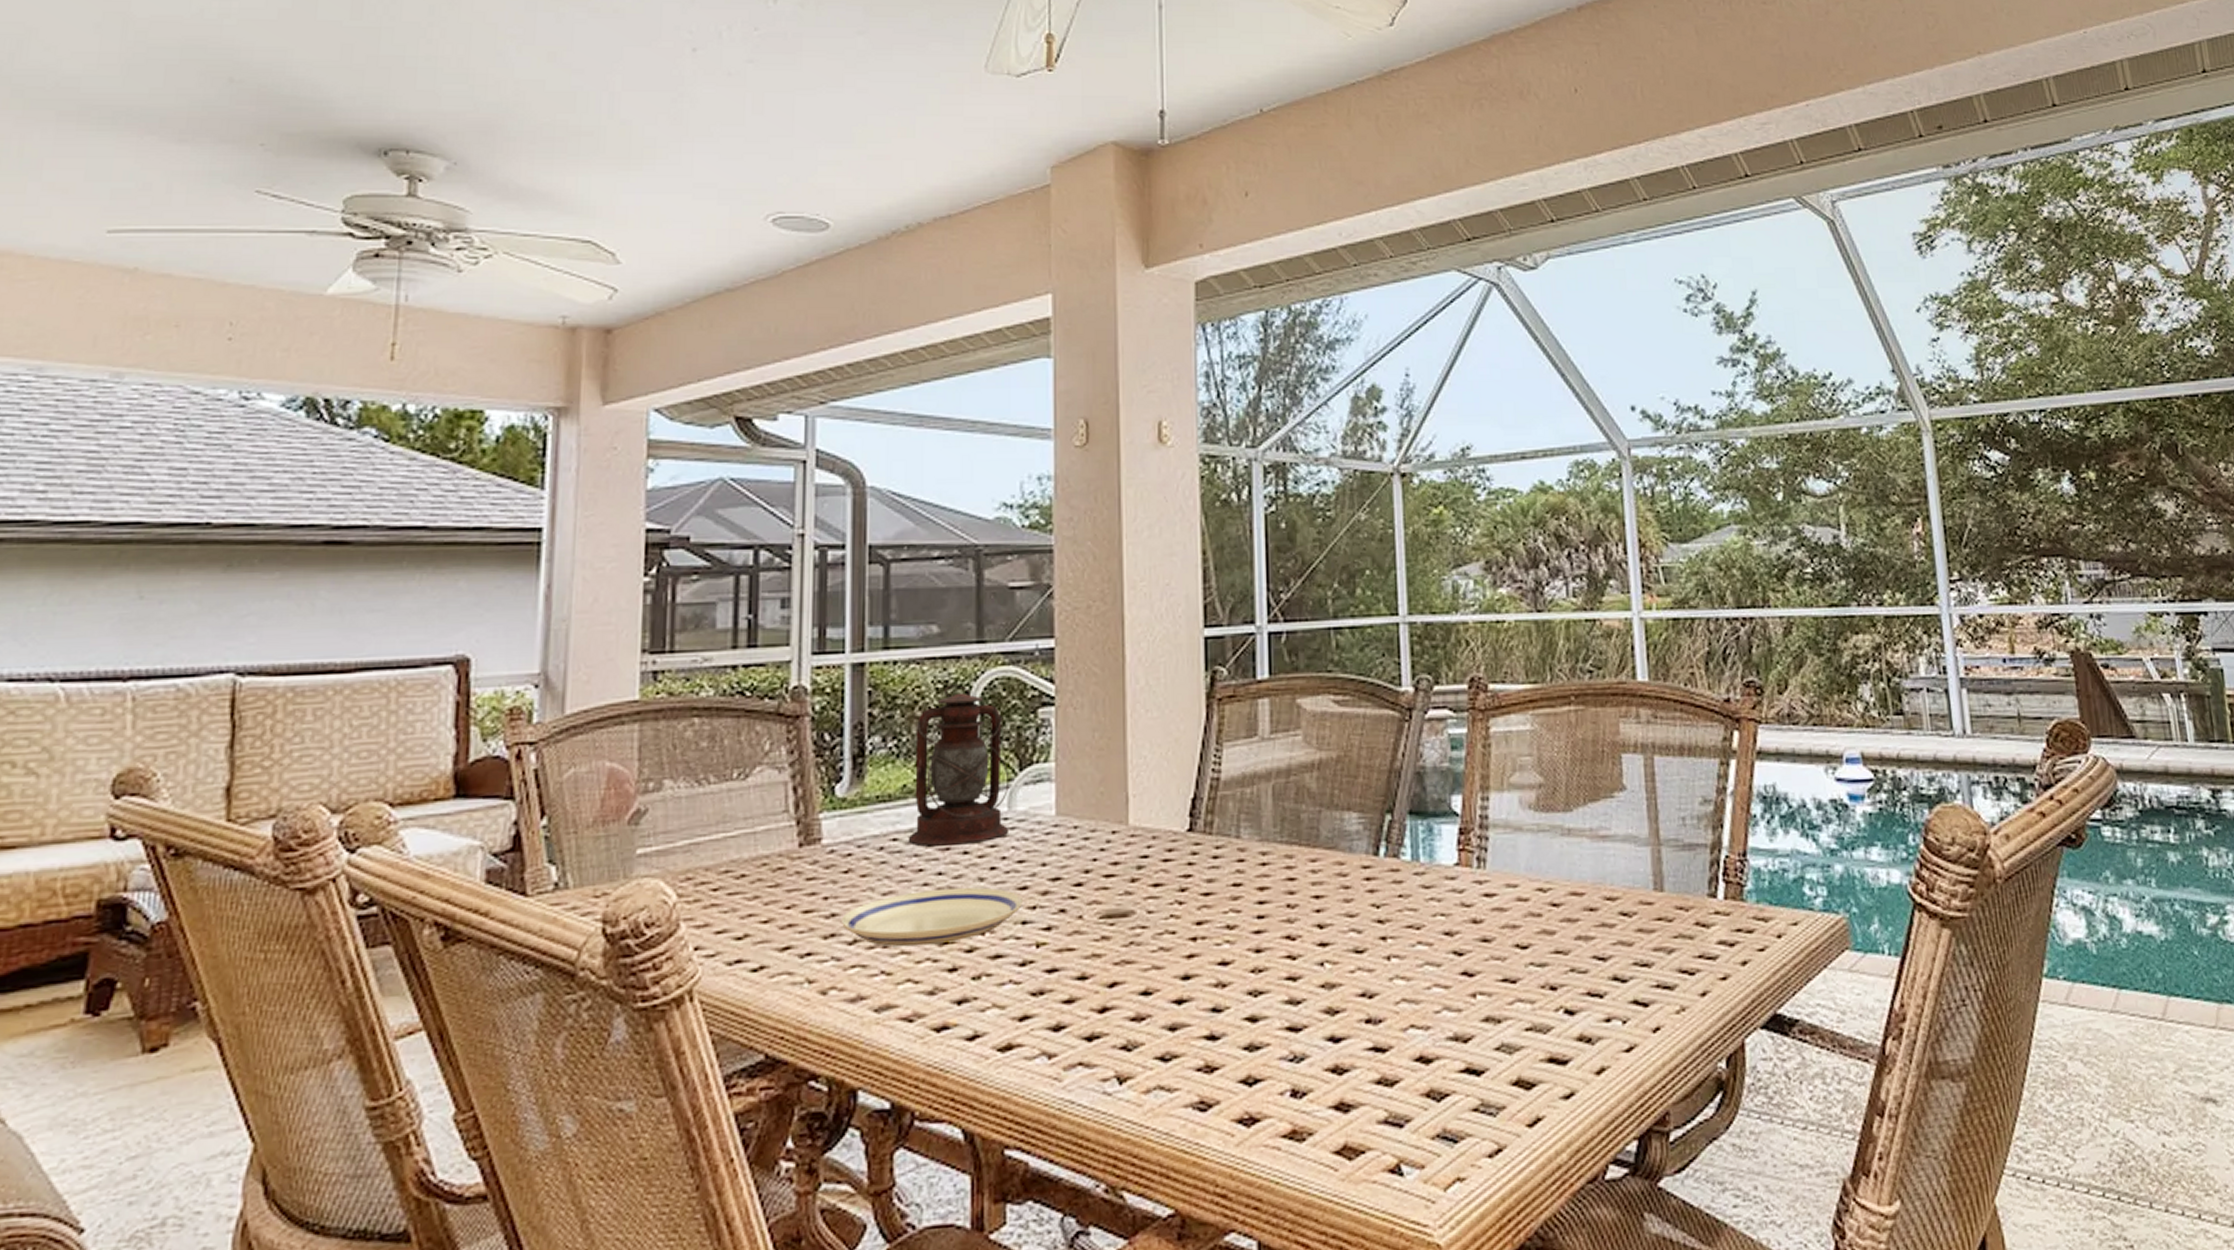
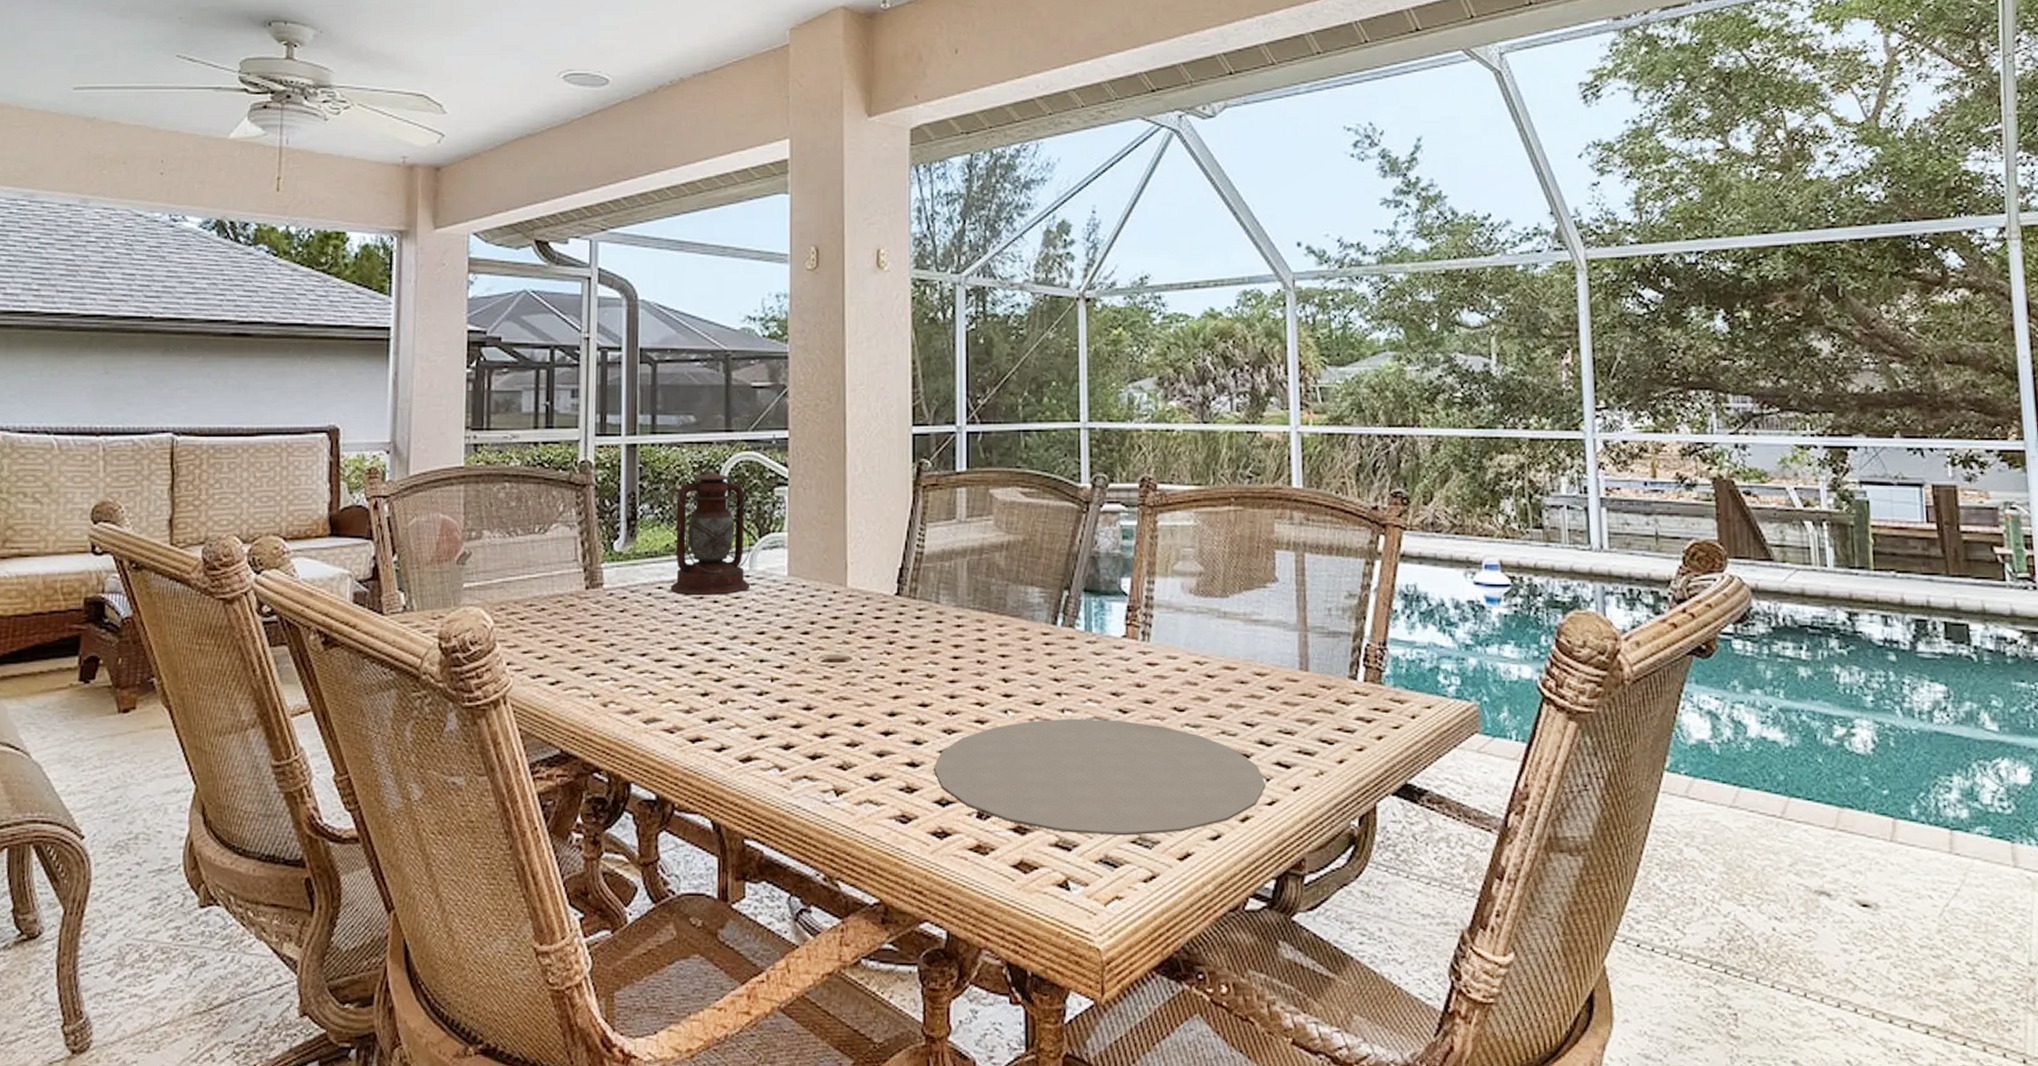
plate: present [840,887,1022,947] -> none [617,629,760,674]
placemat: none [1238,964,1622,1106] -> present [934,718,1266,836]

